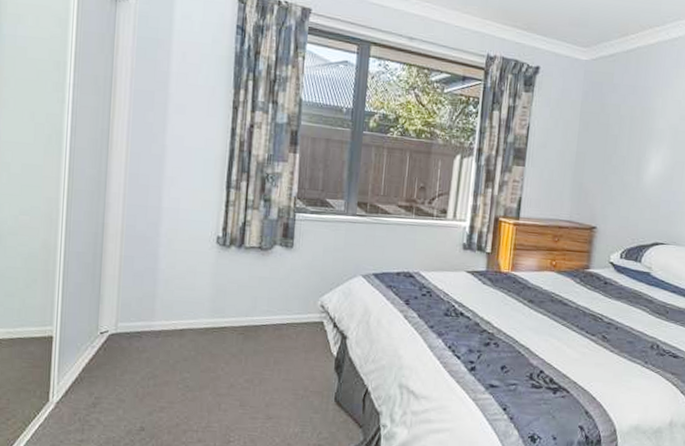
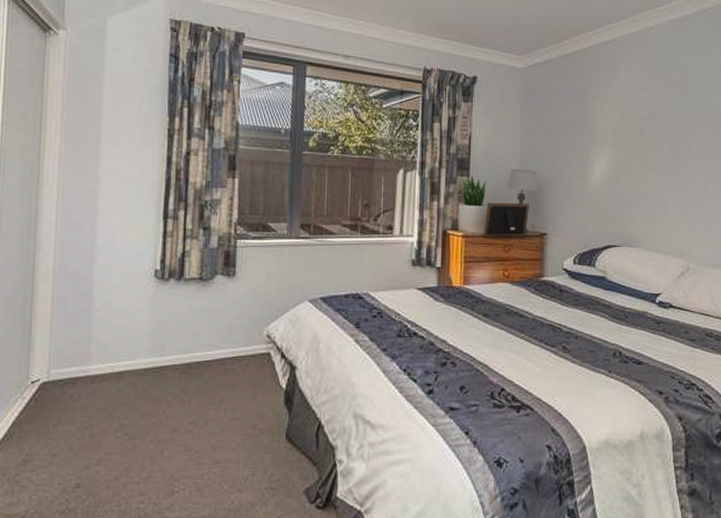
planter: none [509,165,541,224] -> present [457,176,487,235]
picture frame: none [534,192,583,230] -> present [483,202,530,238]
table lamp: none [561,162,592,226] -> present [507,169,538,234]

